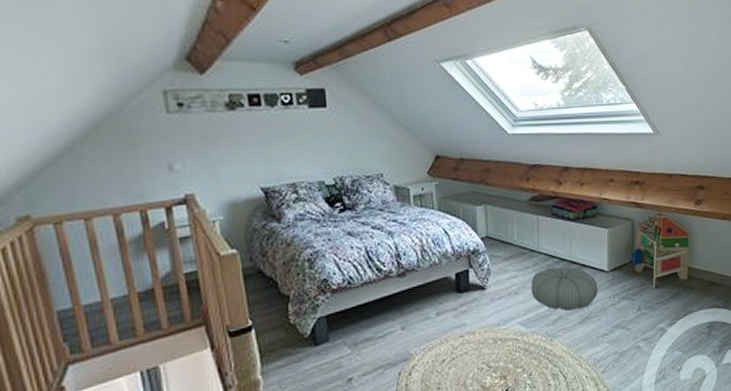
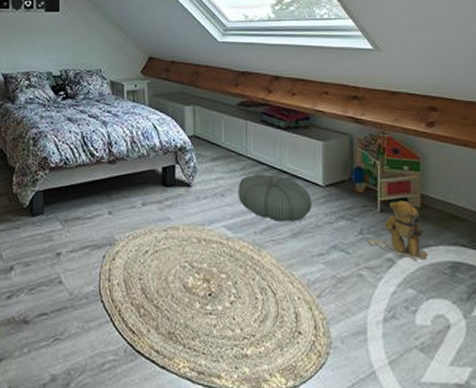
teddy bear: none [643,275,691,327] -> present [365,200,427,261]

